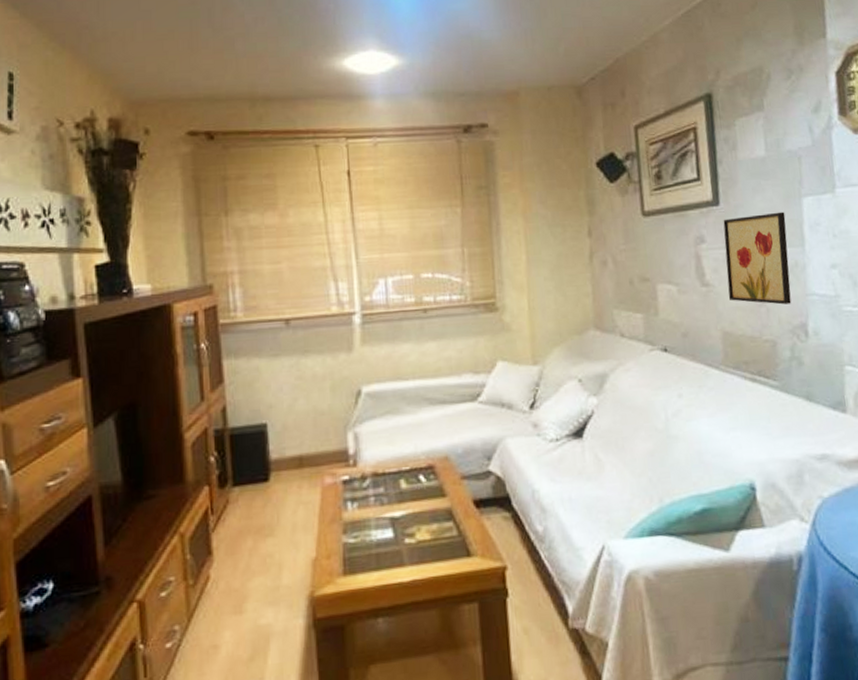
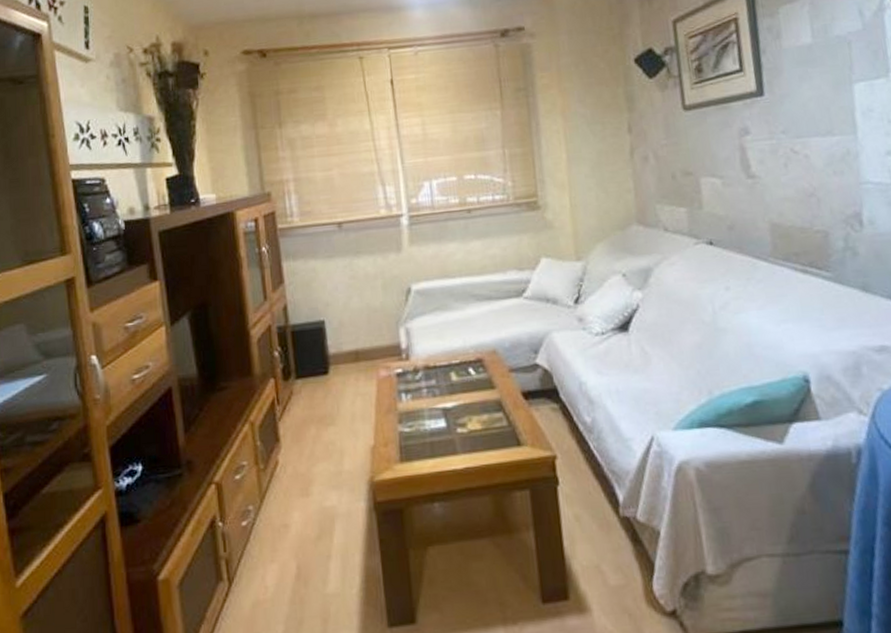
wall art: present [723,211,792,305] -> none [768,99,844,194]

